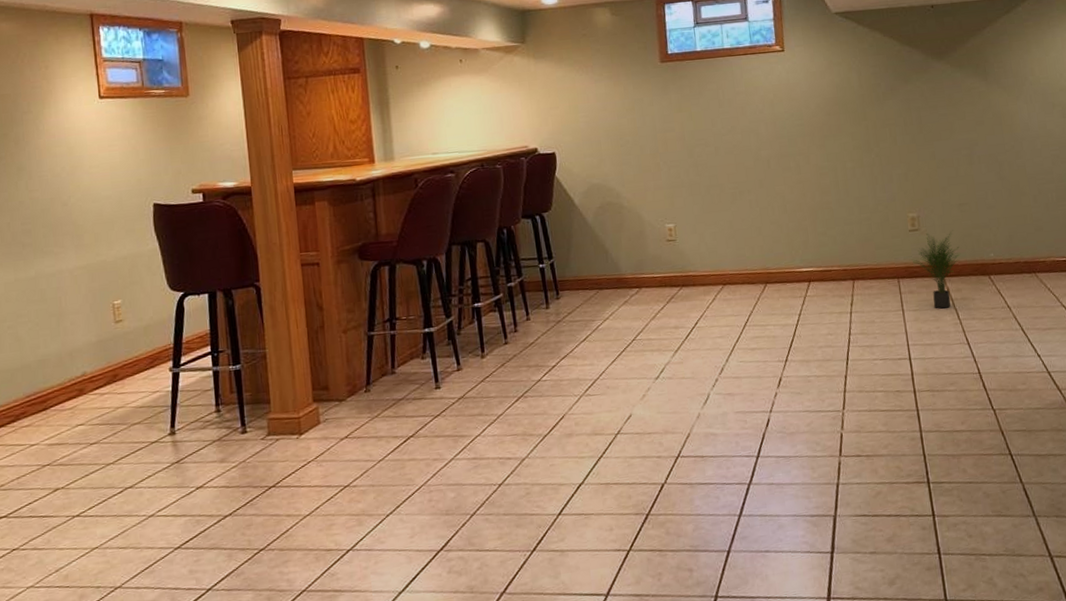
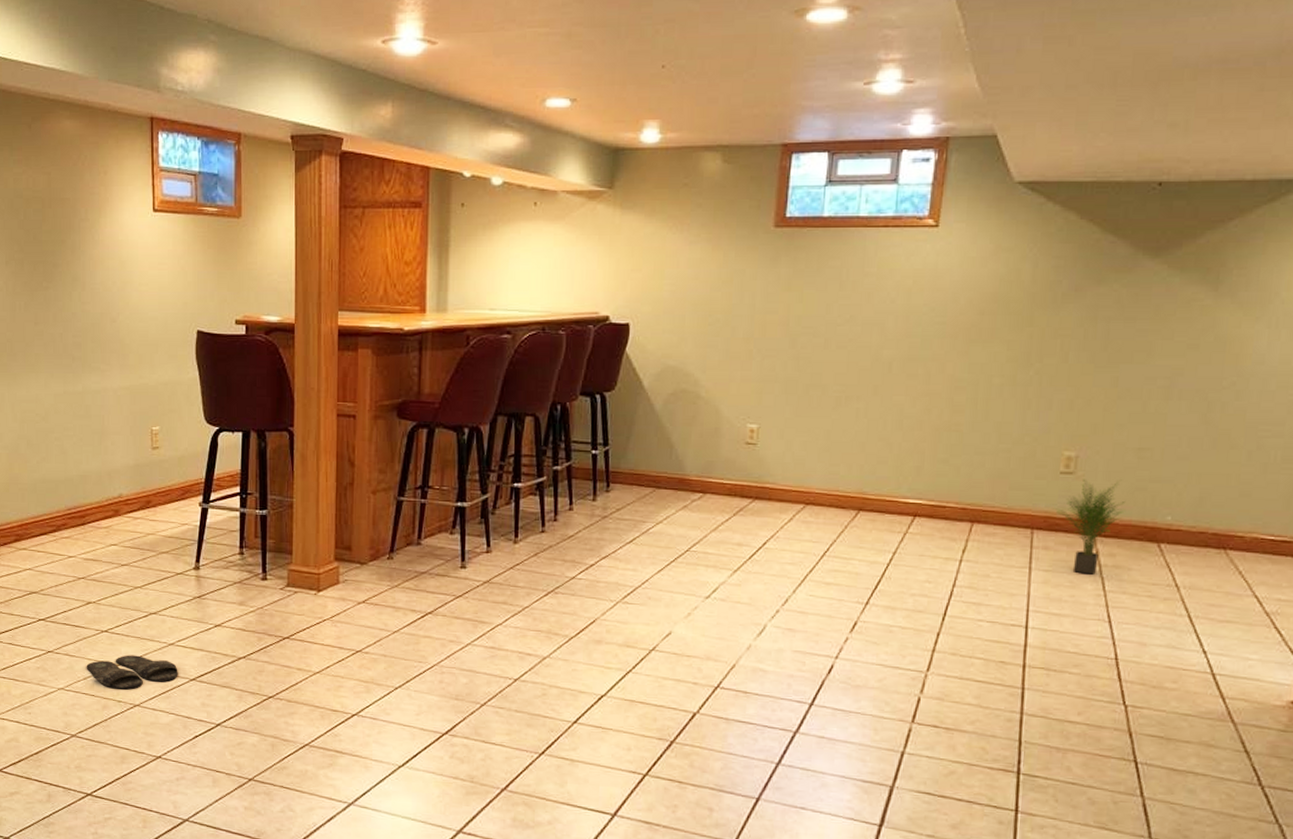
slippers: none [58,533,161,576] -> present [86,655,178,690]

